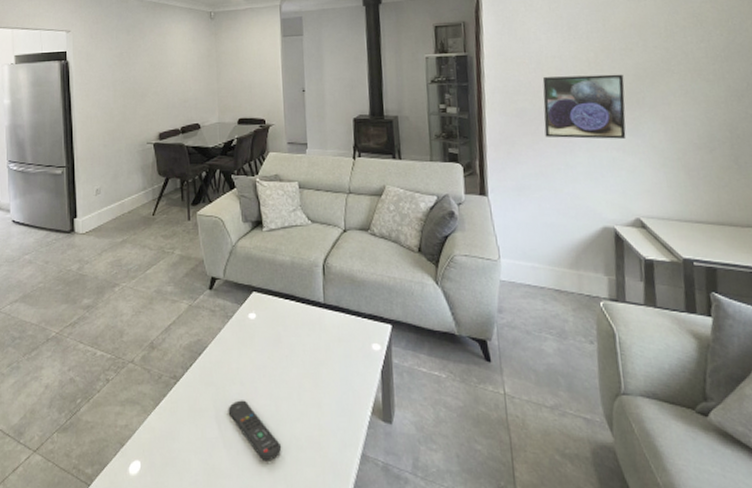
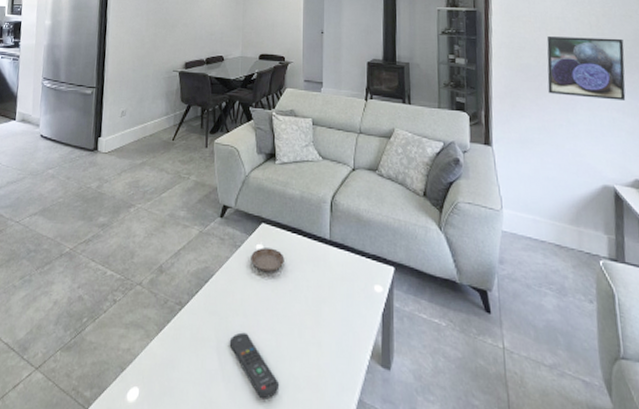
saucer: none [244,316,279,341] -> present [251,248,285,273]

